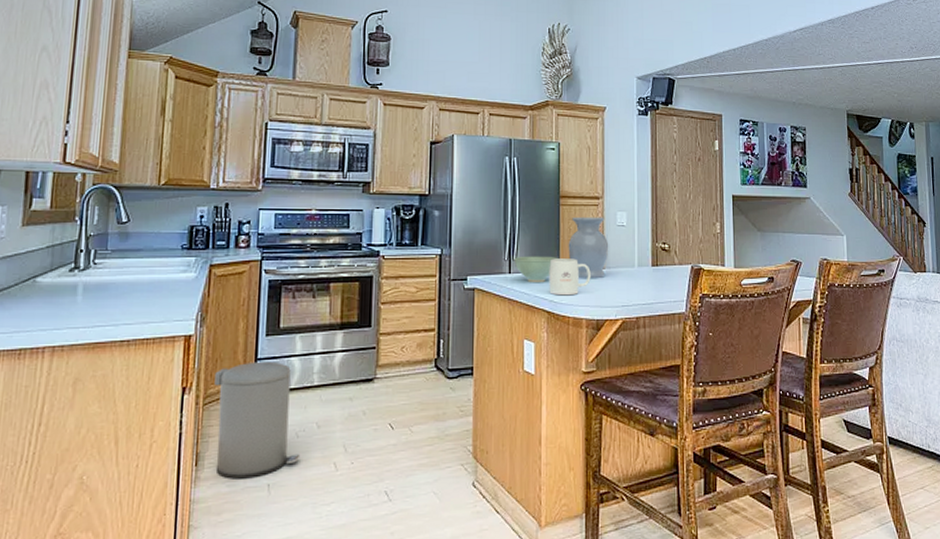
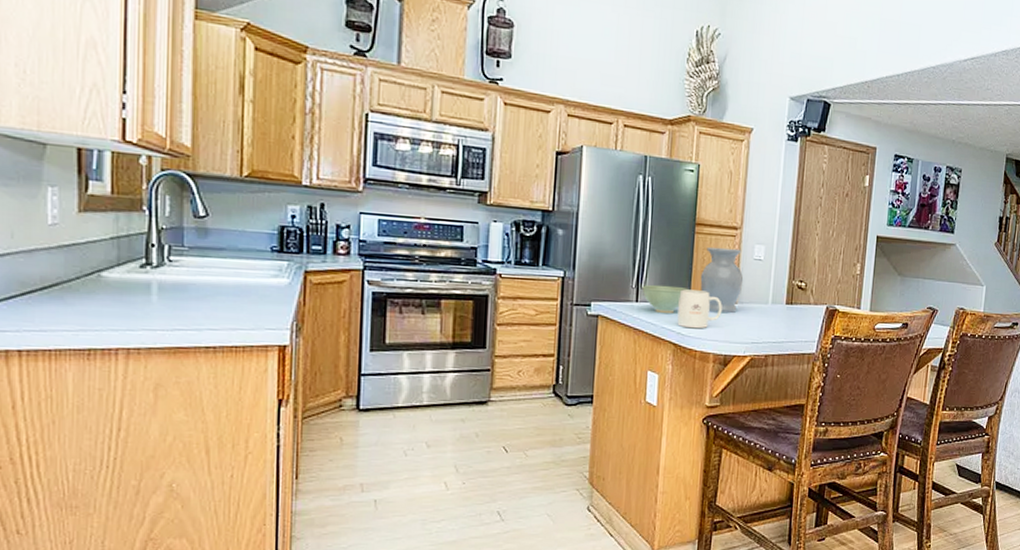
pedal bin: present [214,361,301,479] -> none [314,377,409,494]

